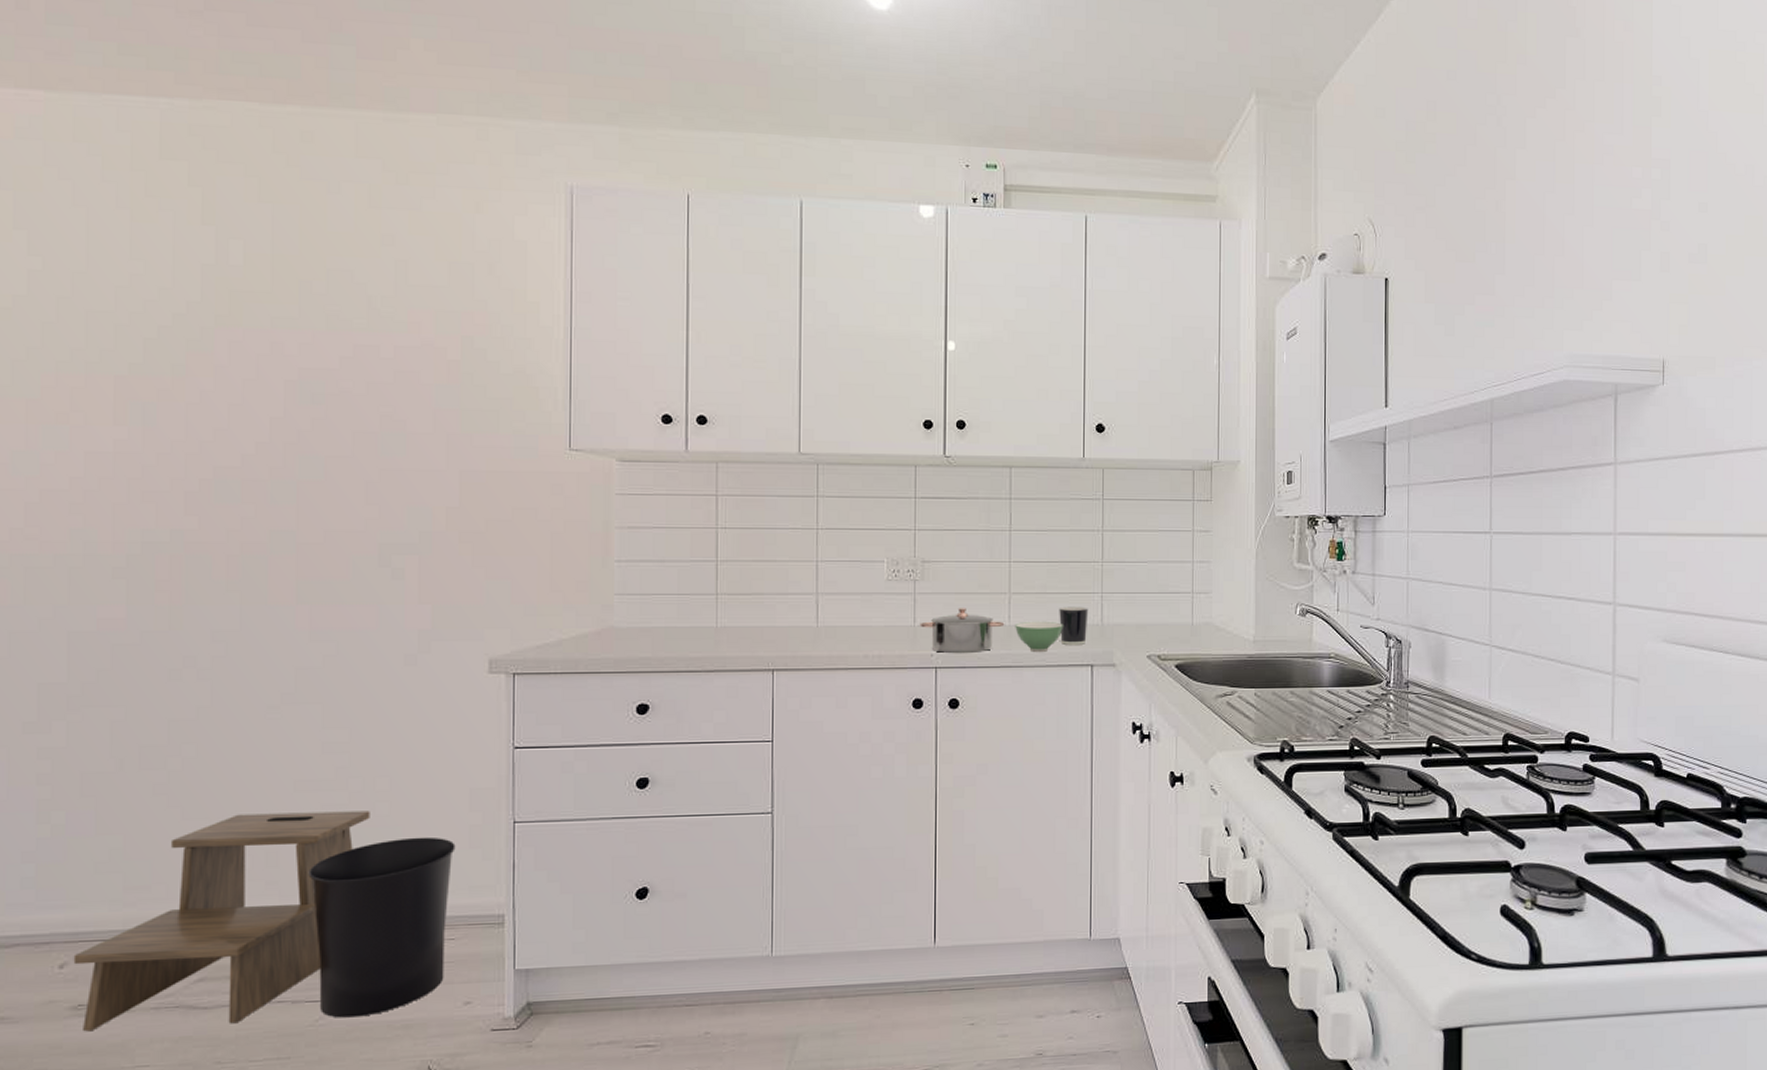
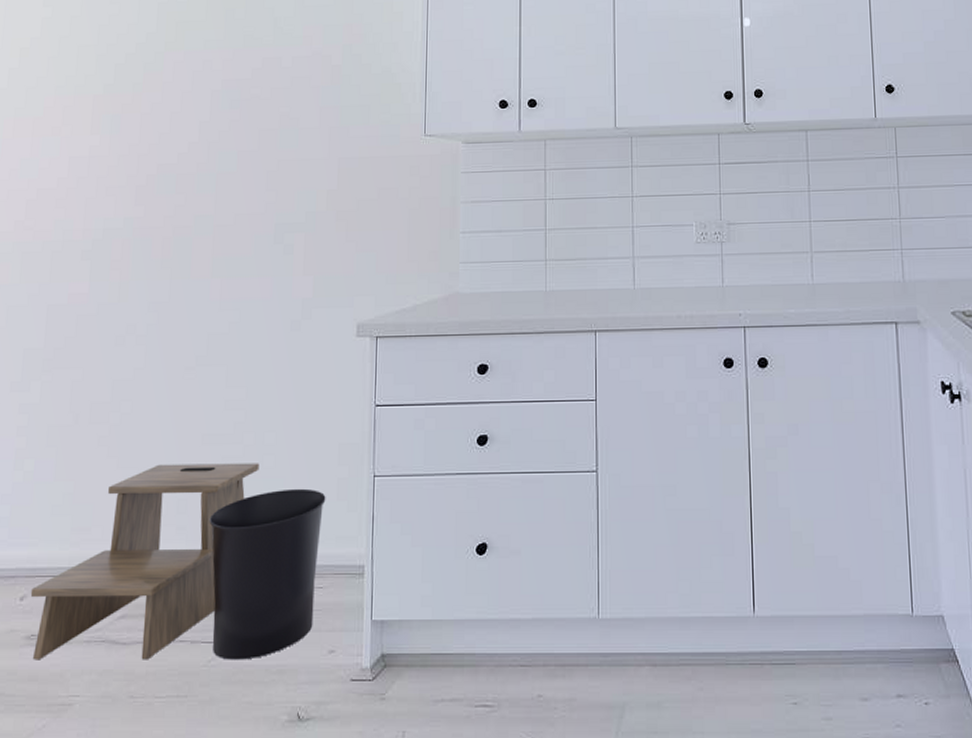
cooking pot: present [919,607,1005,654] -> none [727,266,808,313]
bowl: present [1015,621,1063,653] -> none [818,278,865,311]
mug: present [1059,606,1089,645] -> none [860,263,890,302]

